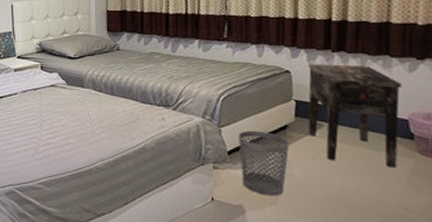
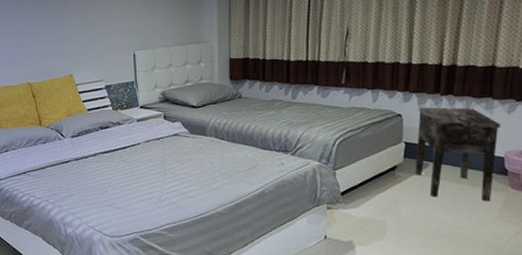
wastebasket: present [238,130,290,196] -> none [351,171,397,232]

